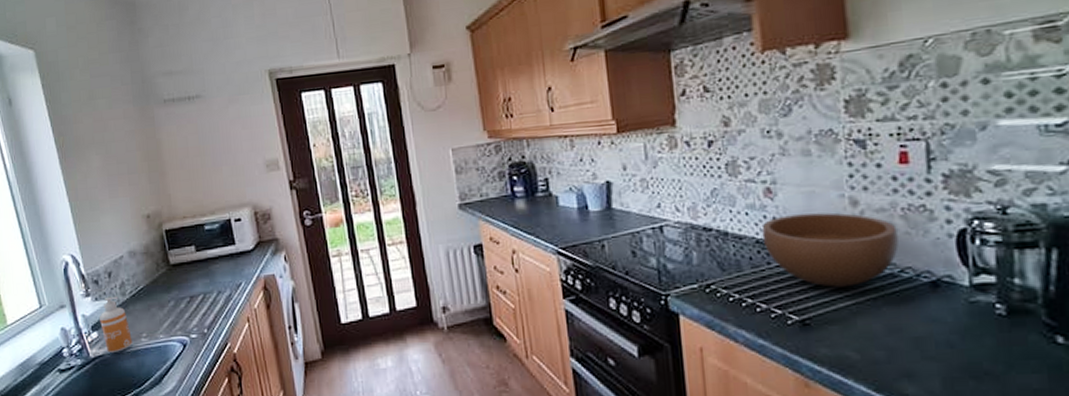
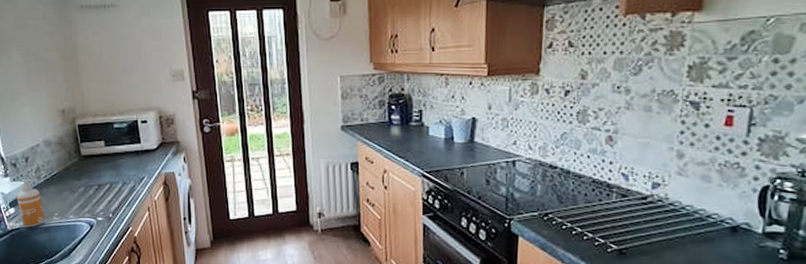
bowl: present [761,212,899,288] -> none [598,161,712,226]

